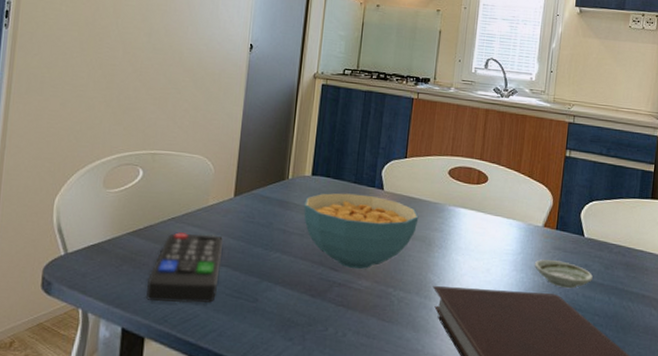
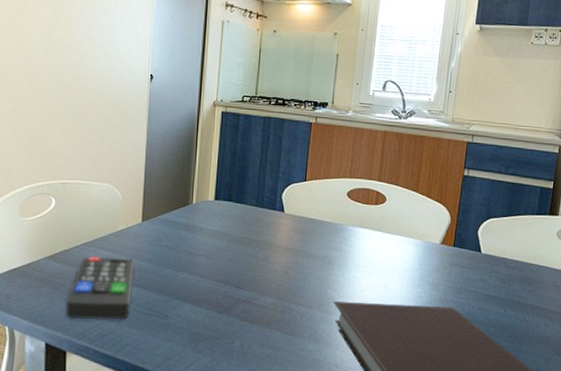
cereal bowl: present [303,193,419,270] -> none [208,216,319,287]
saucer: present [534,259,593,289] -> none [431,275,489,302]

